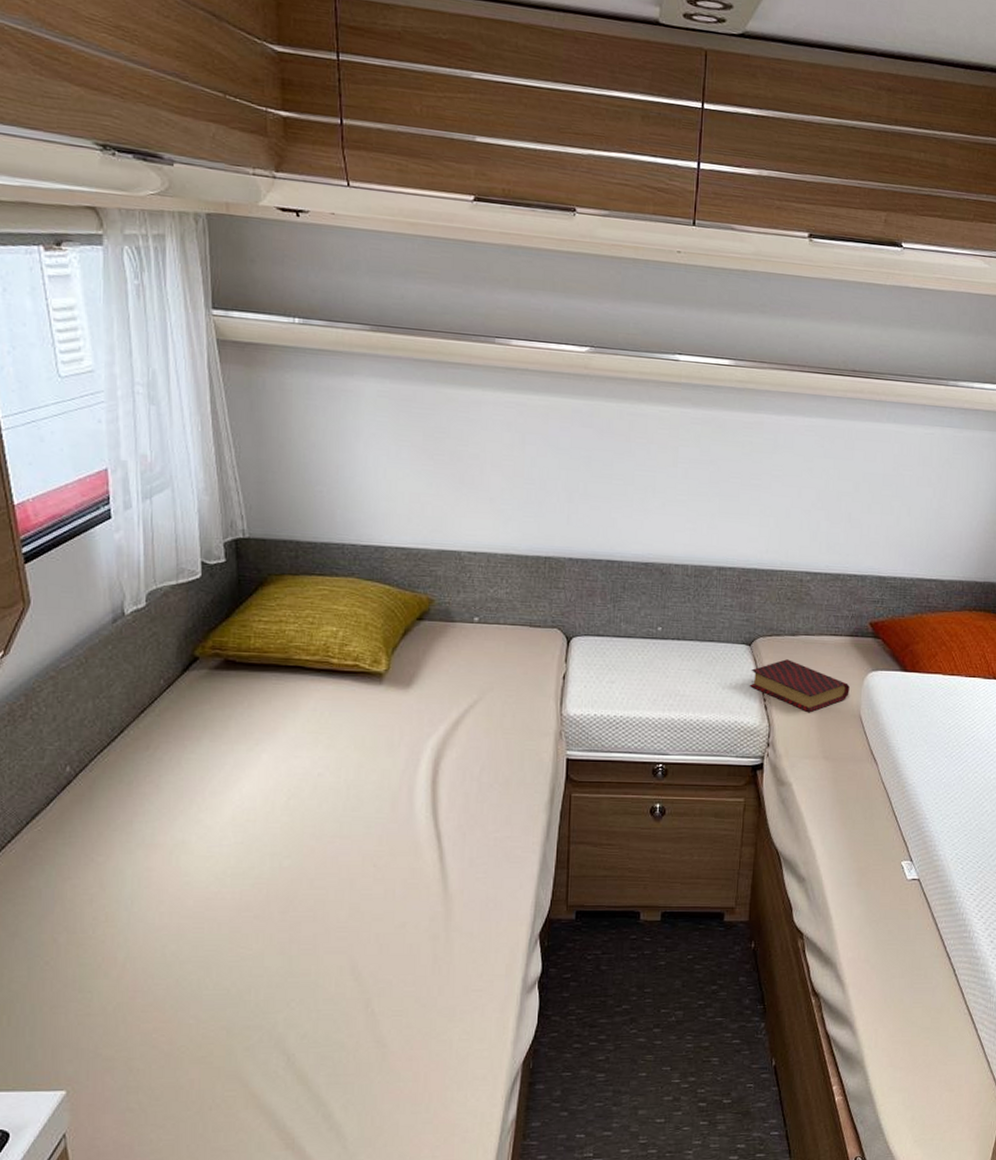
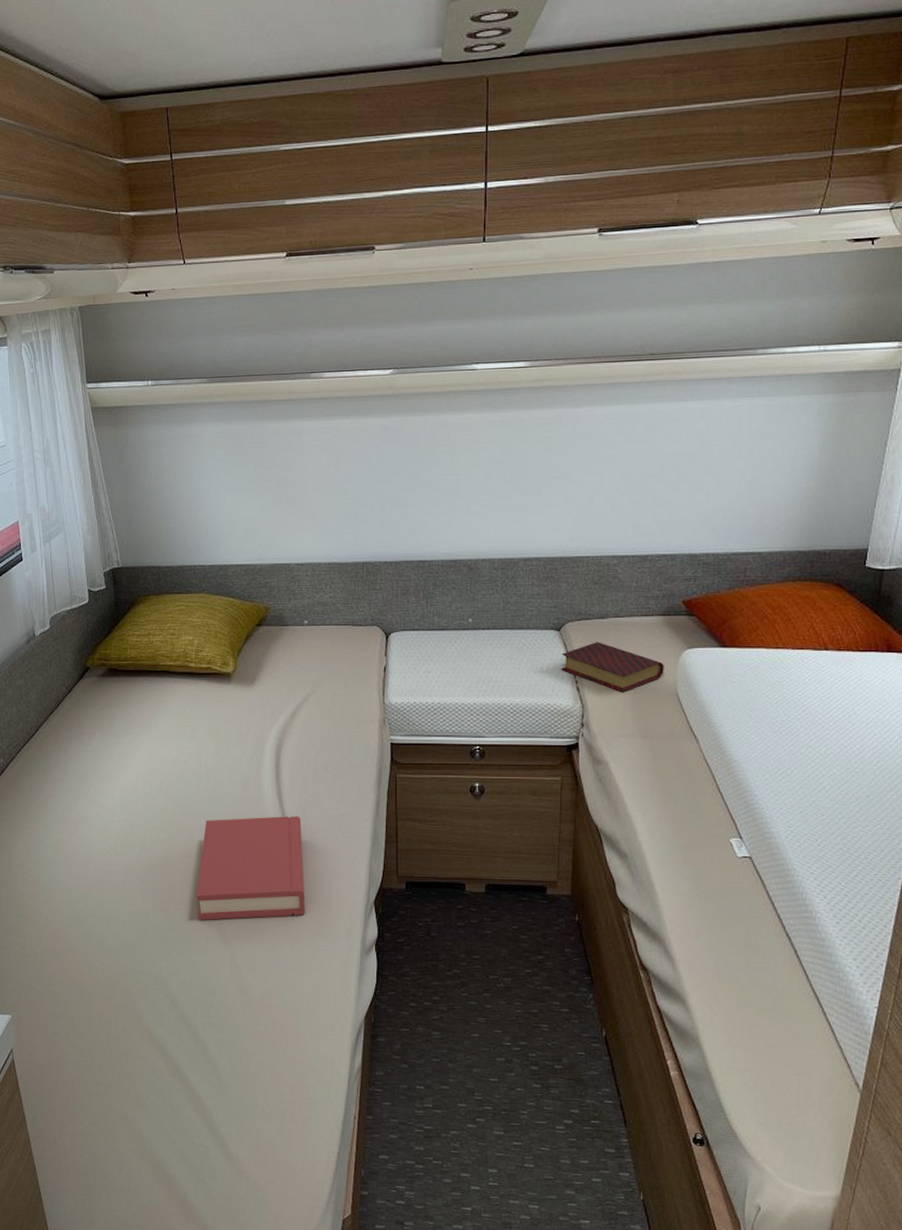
hardback book: none [326,839,460,962] -> present [196,816,305,920]

